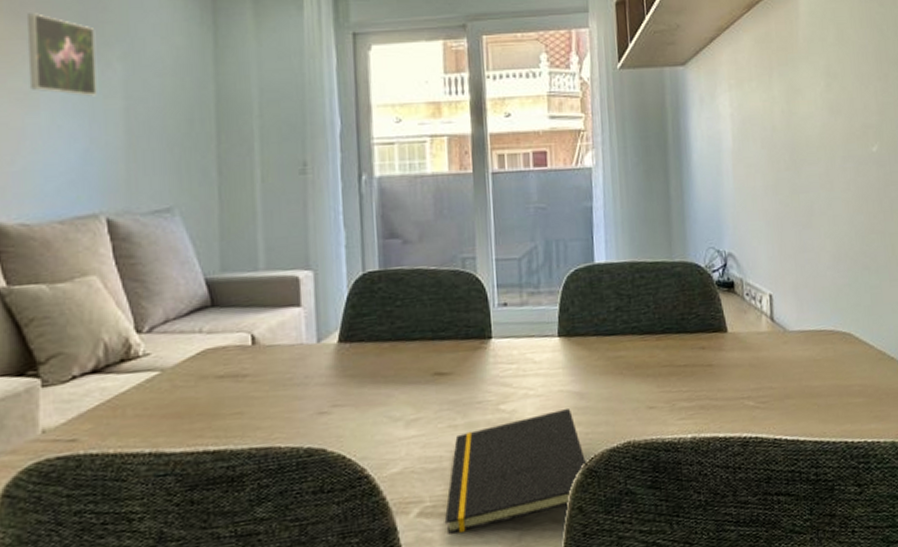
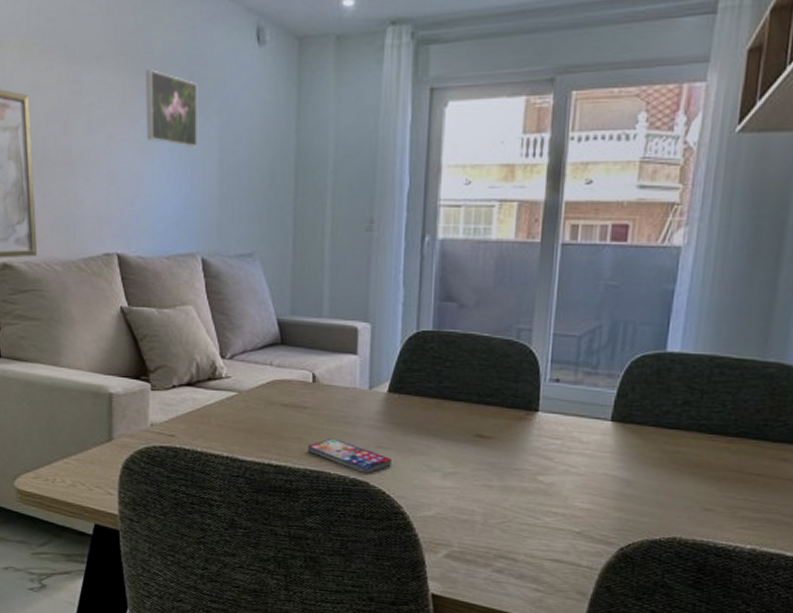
smartphone: none [250,405,349,439] -> present [307,438,391,473]
notepad: present [444,409,588,534] -> none [469,492,623,583]

